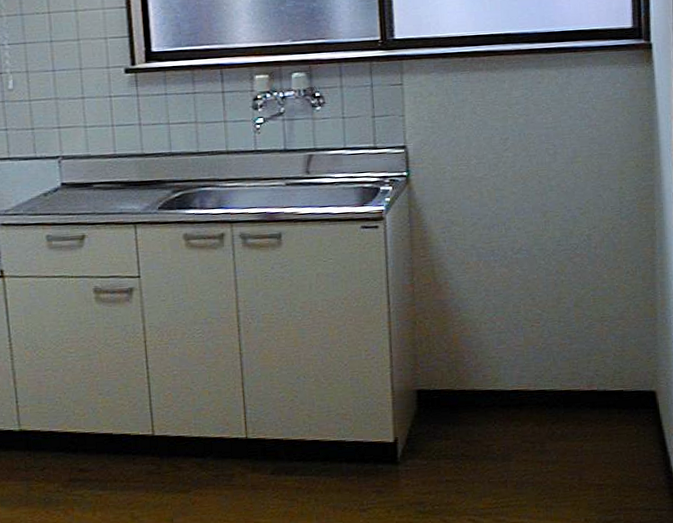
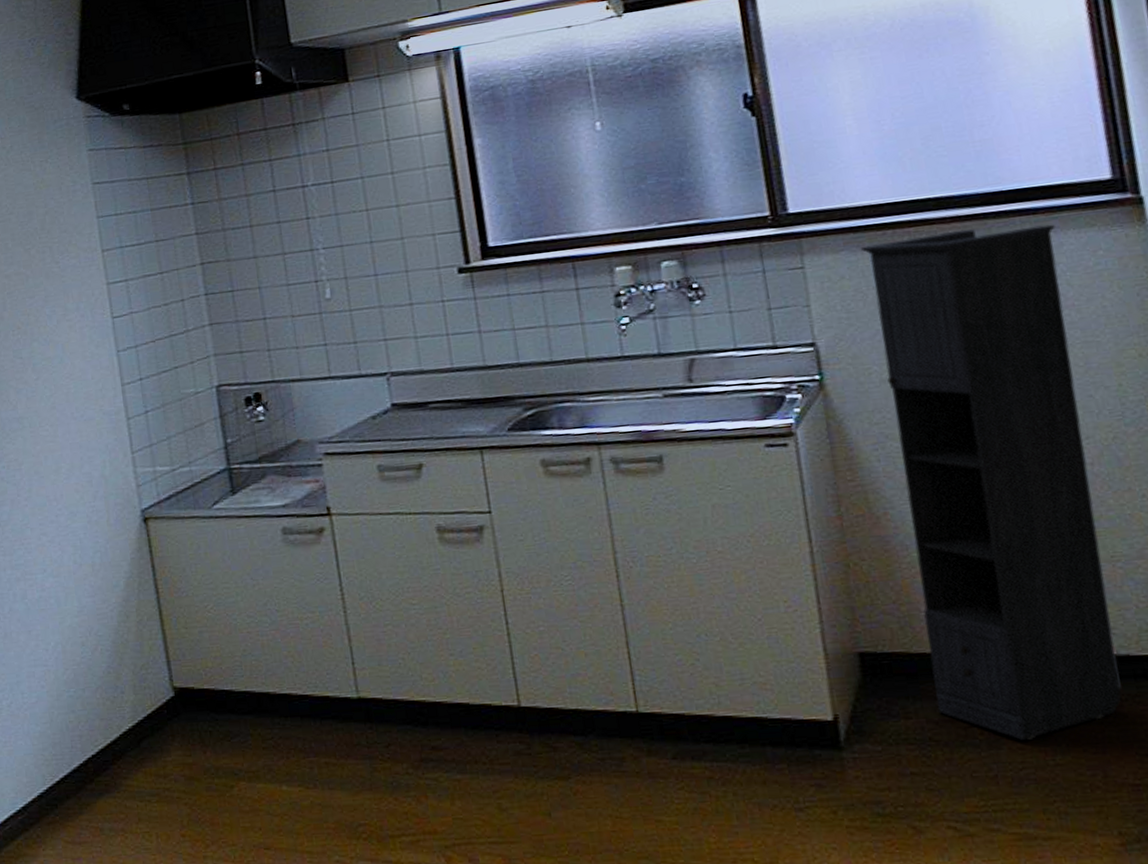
storage cabinet: none [446,61,598,454] -> present [860,224,1122,740]

